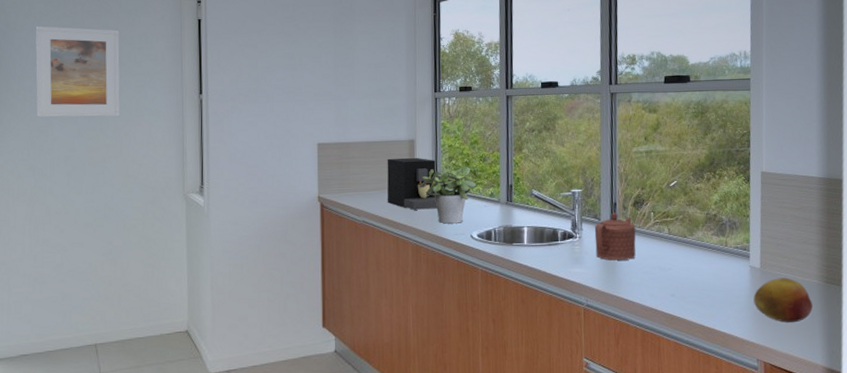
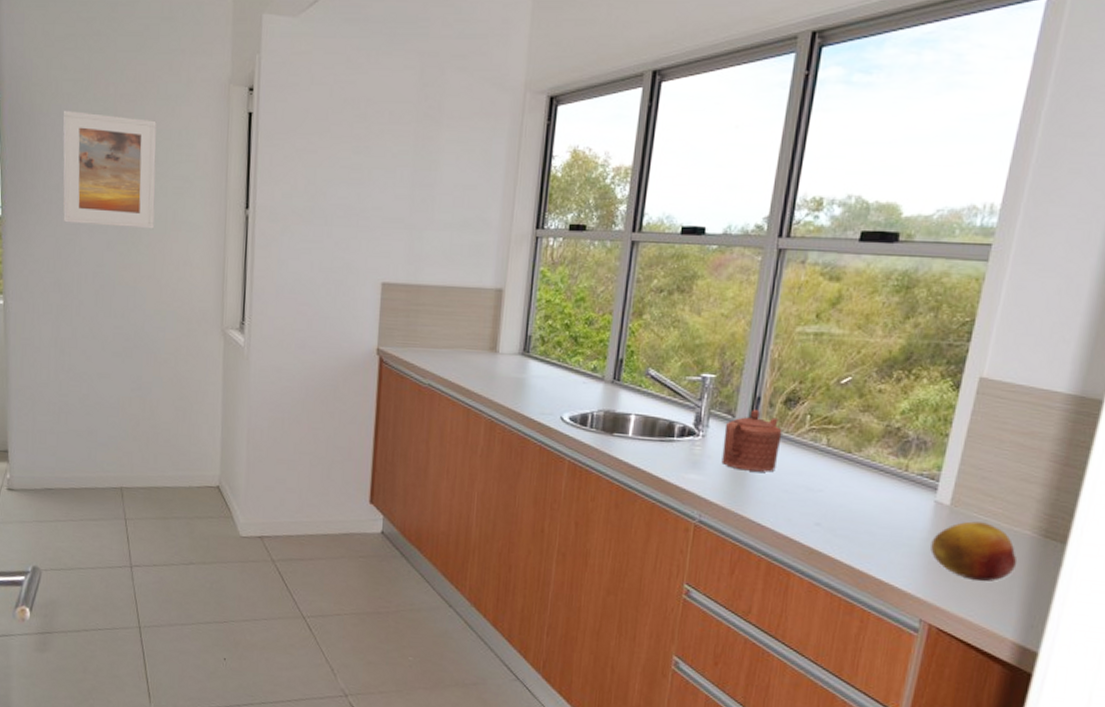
coffee maker: present [387,157,438,210] -> none [460,309,527,379]
potted plant: present [418,167,476,224] -> none [501,329,576,401]

